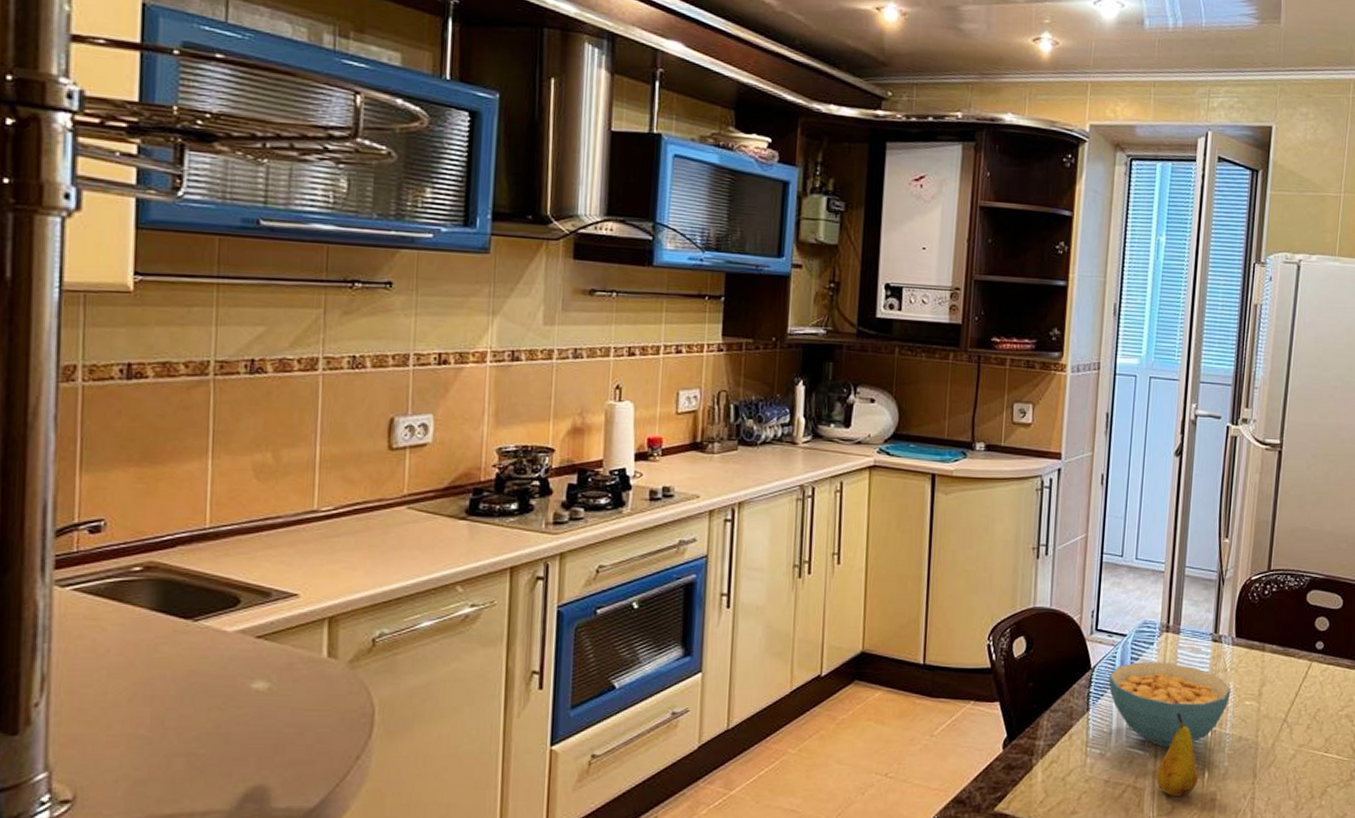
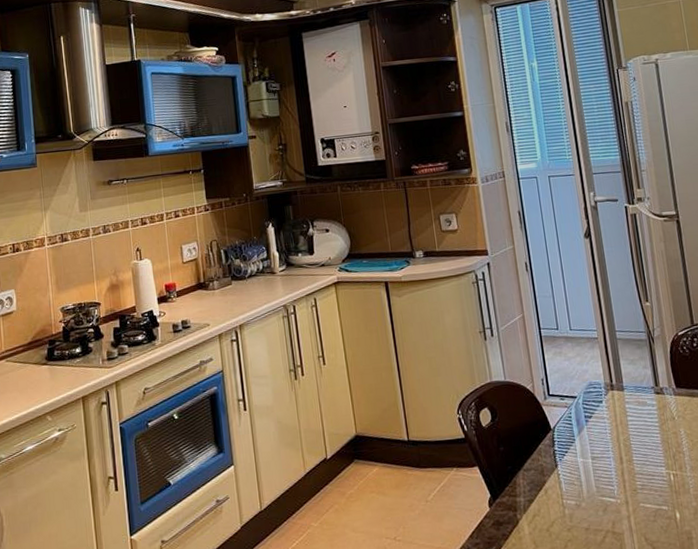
cereal bowl: present [1108,662,1232,747] -> none [568,416,684,494]
fruit: present [1156,713,1198,796] -> none [630,461,671,538]

